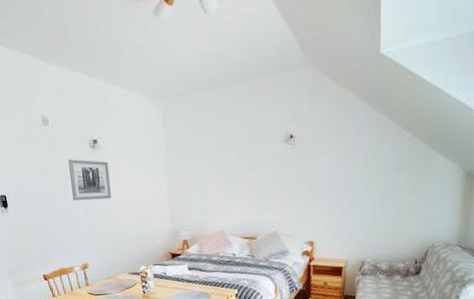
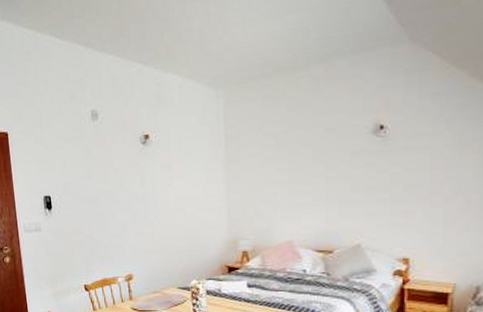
wall art: present [68,159,111,201] -> none [117,157,162,203]

